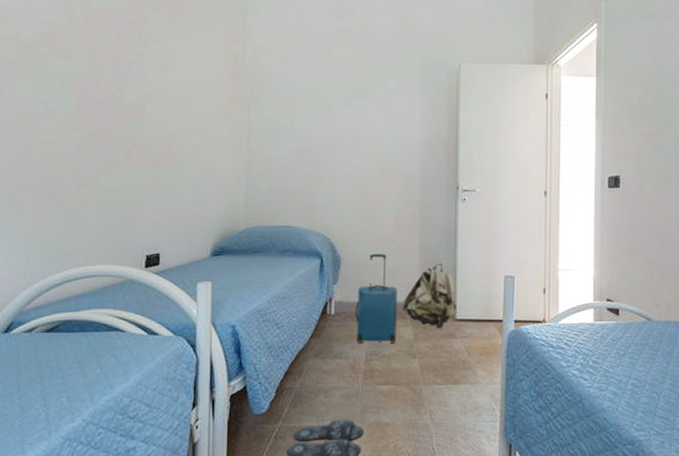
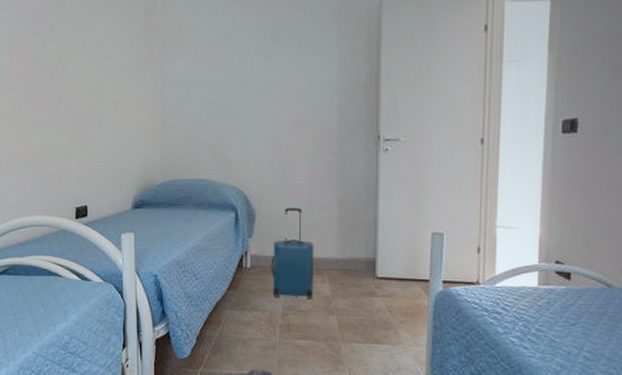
backpack: present [402,264,456,327] -> none [319,219,377,285]

